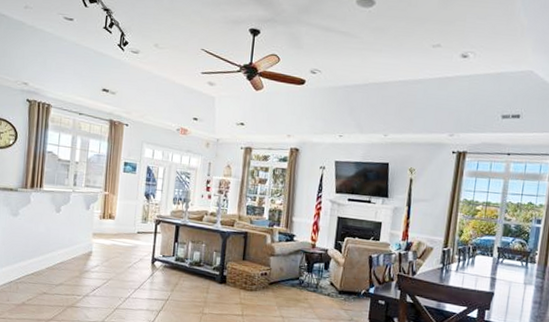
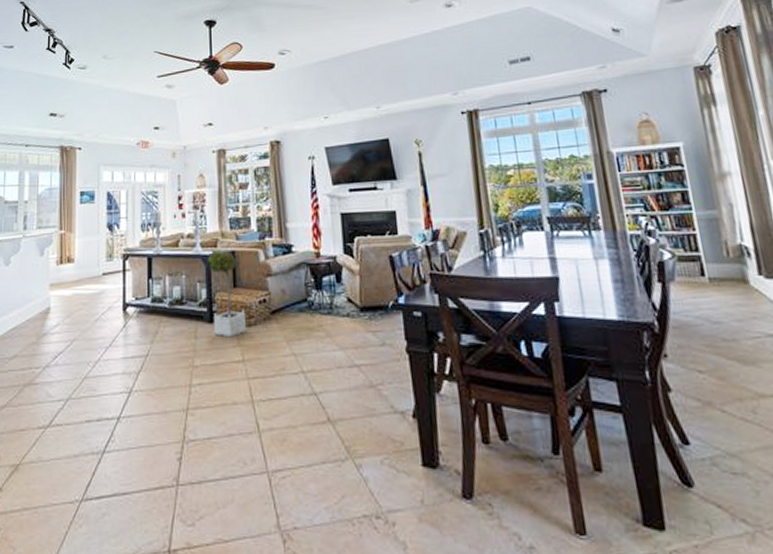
potted tree: none [222,227,251,297] -> present [208,249,247,338]

